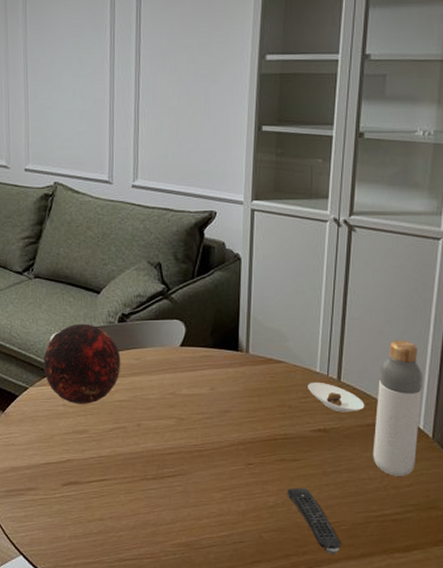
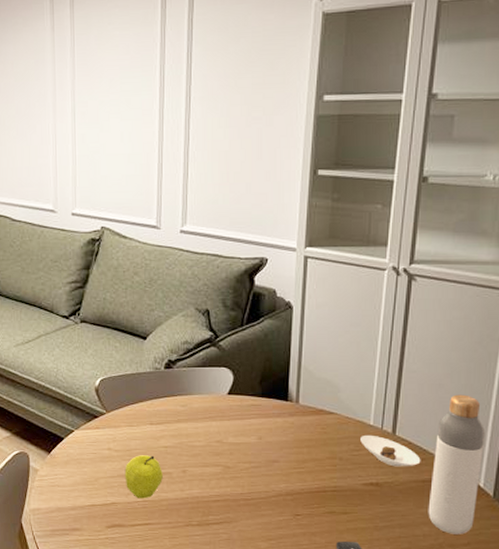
decorative orb: present [43,323,121,404] -> none [89,368,167,449]
fruit: none [80,410,118,455] -> present [124,455,163,499]

